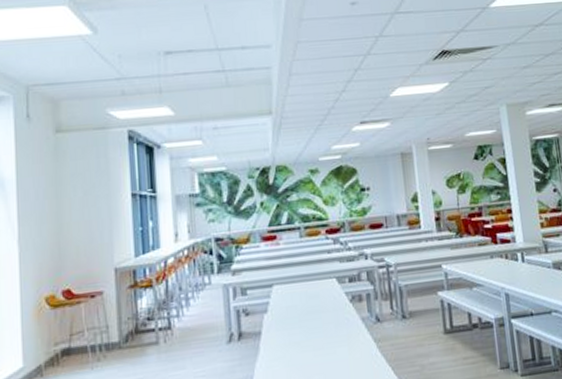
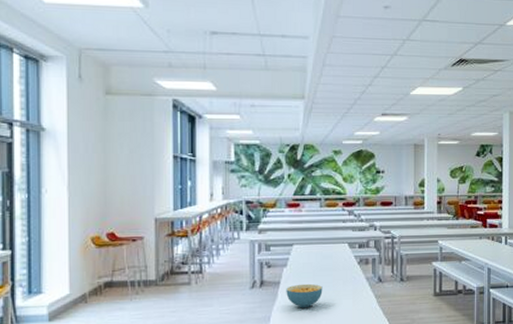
cereal bowl: none [269,331,312,363] -> present [286,283,323,308]

